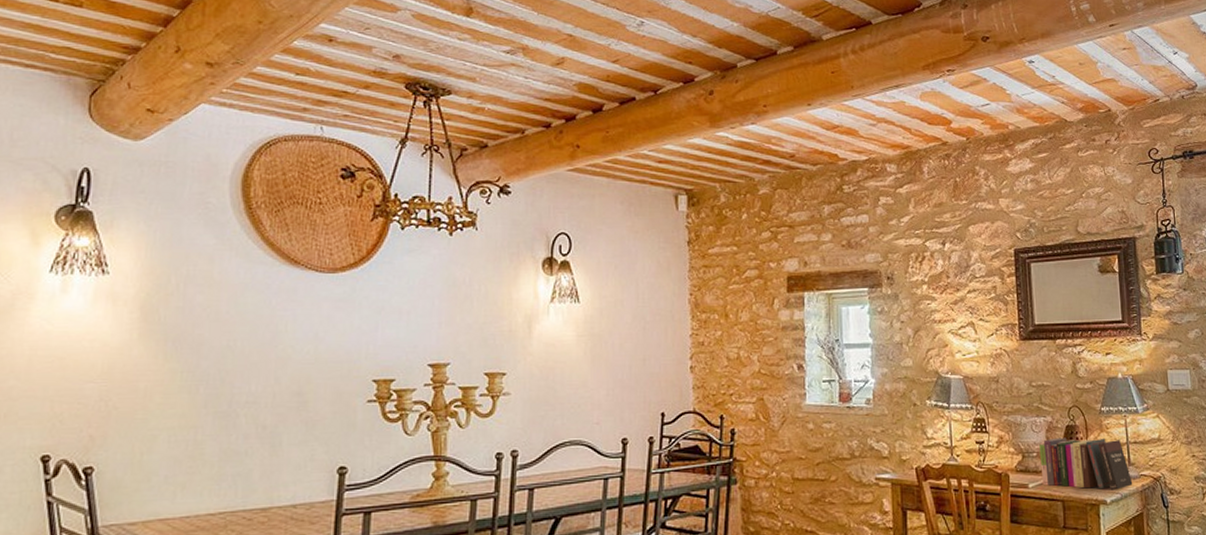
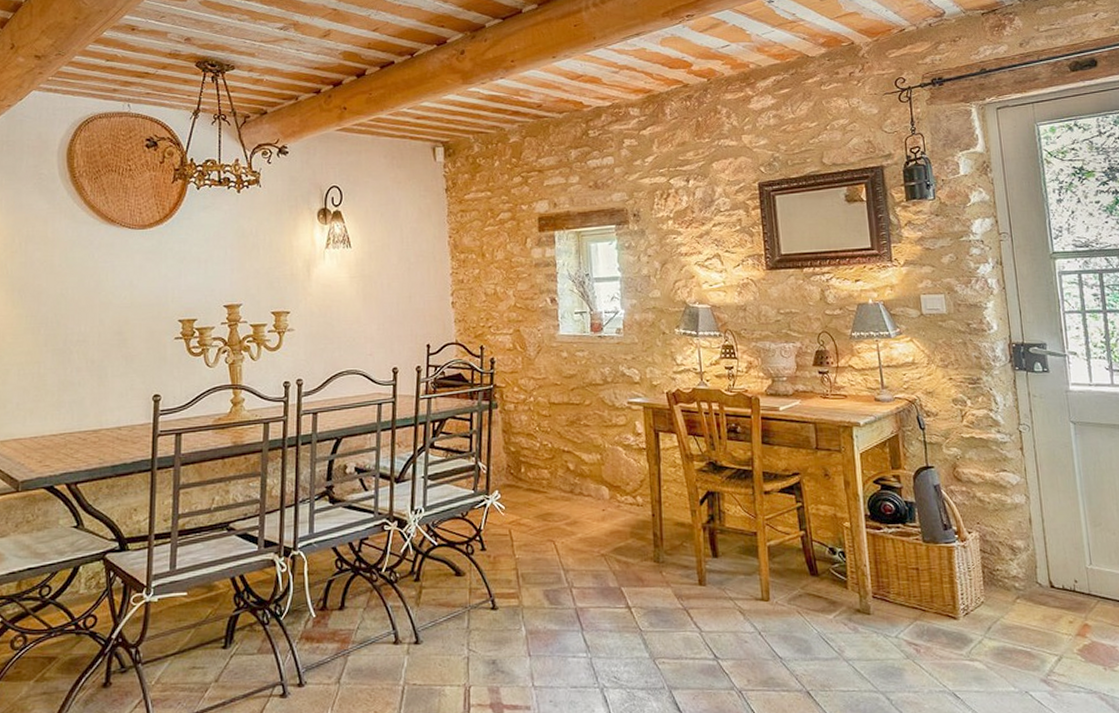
books: present [1039,437,1133,490] -> none [789,362,887,413]

